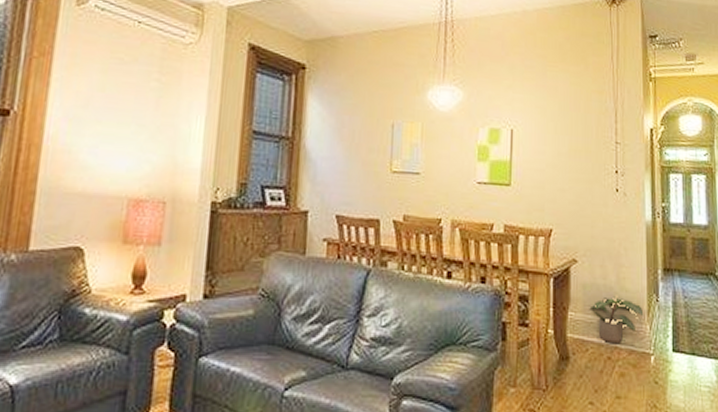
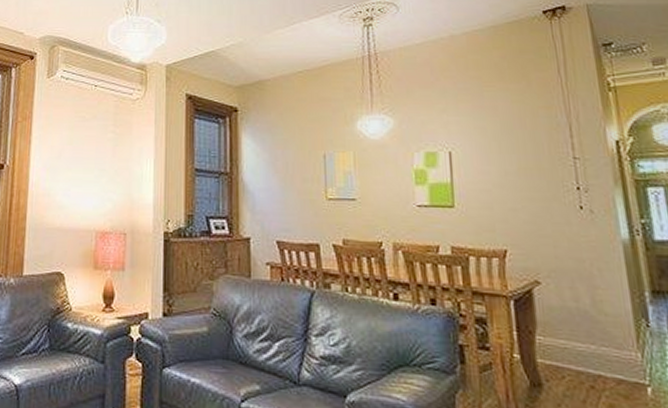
potted plant: present [589,296,644,344] -> none [561,320,632,373]

